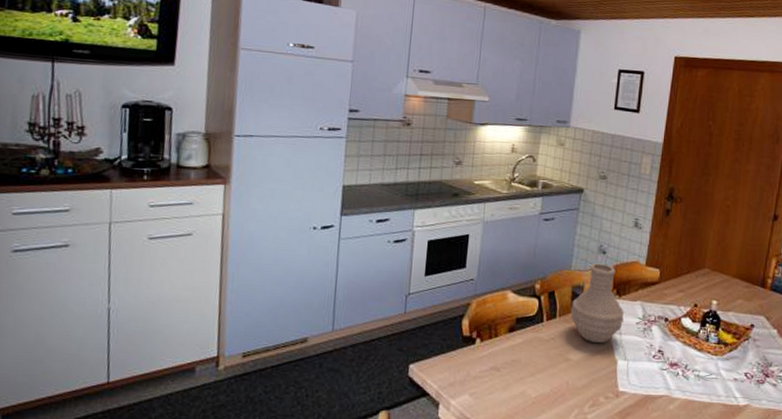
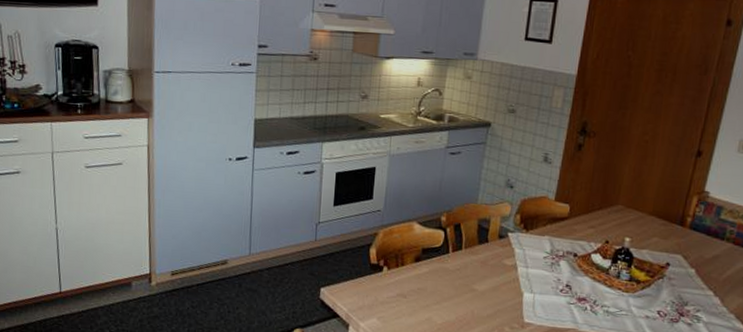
vase: present [570,263,624,344] -> none [476,197,531,276]

